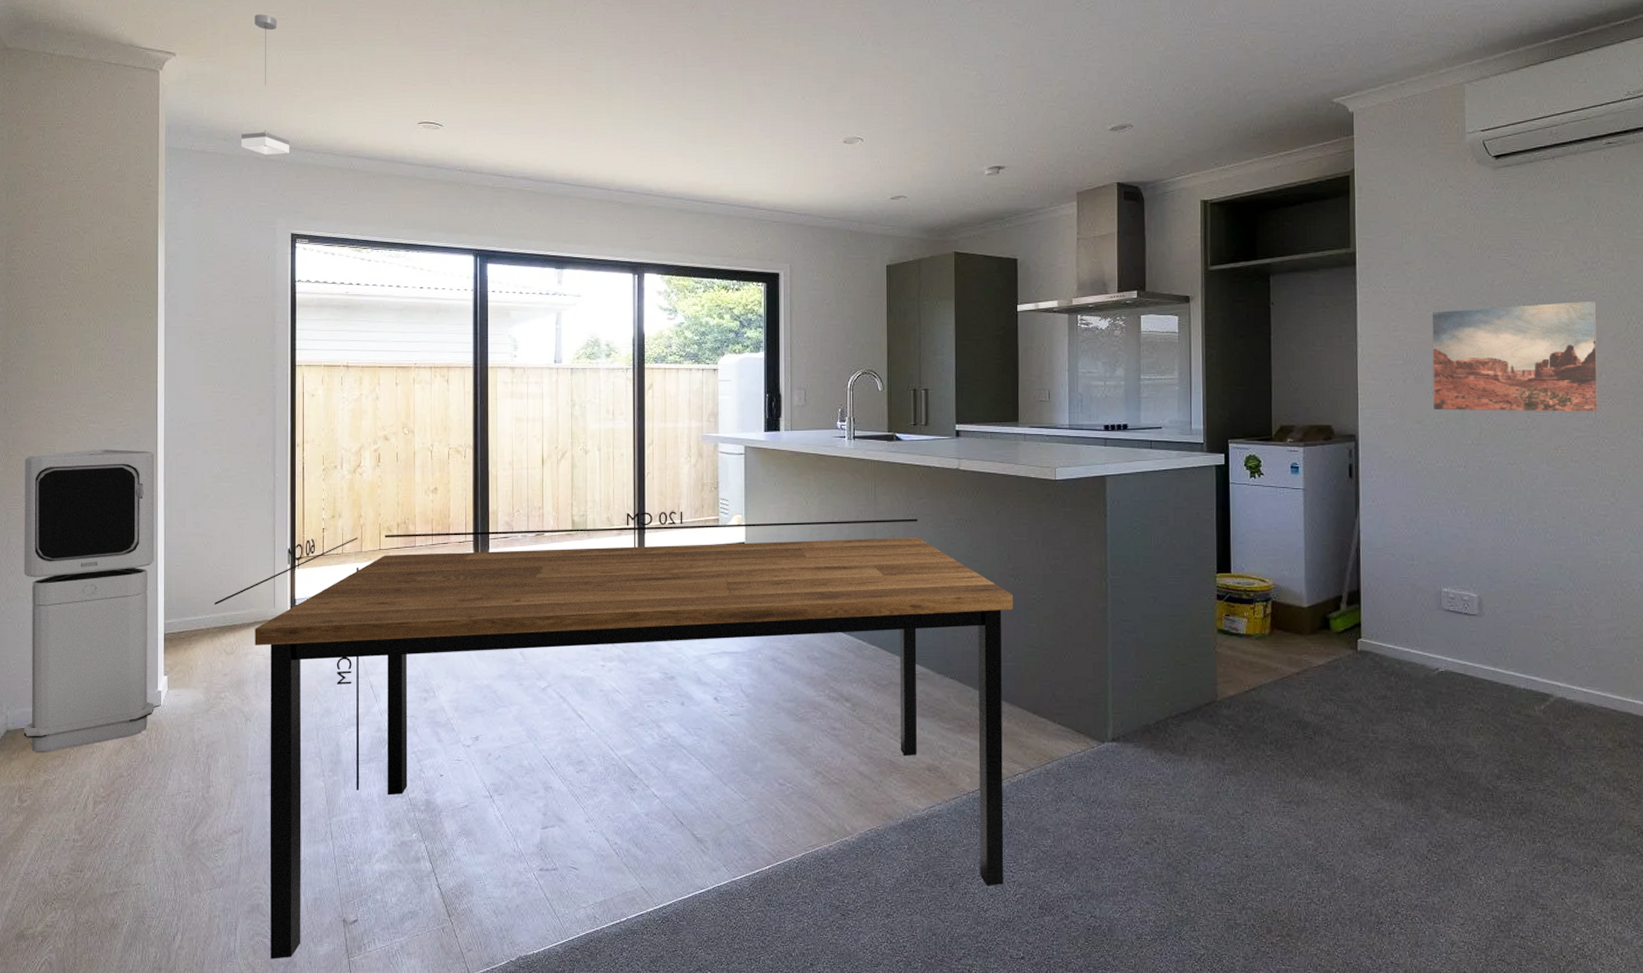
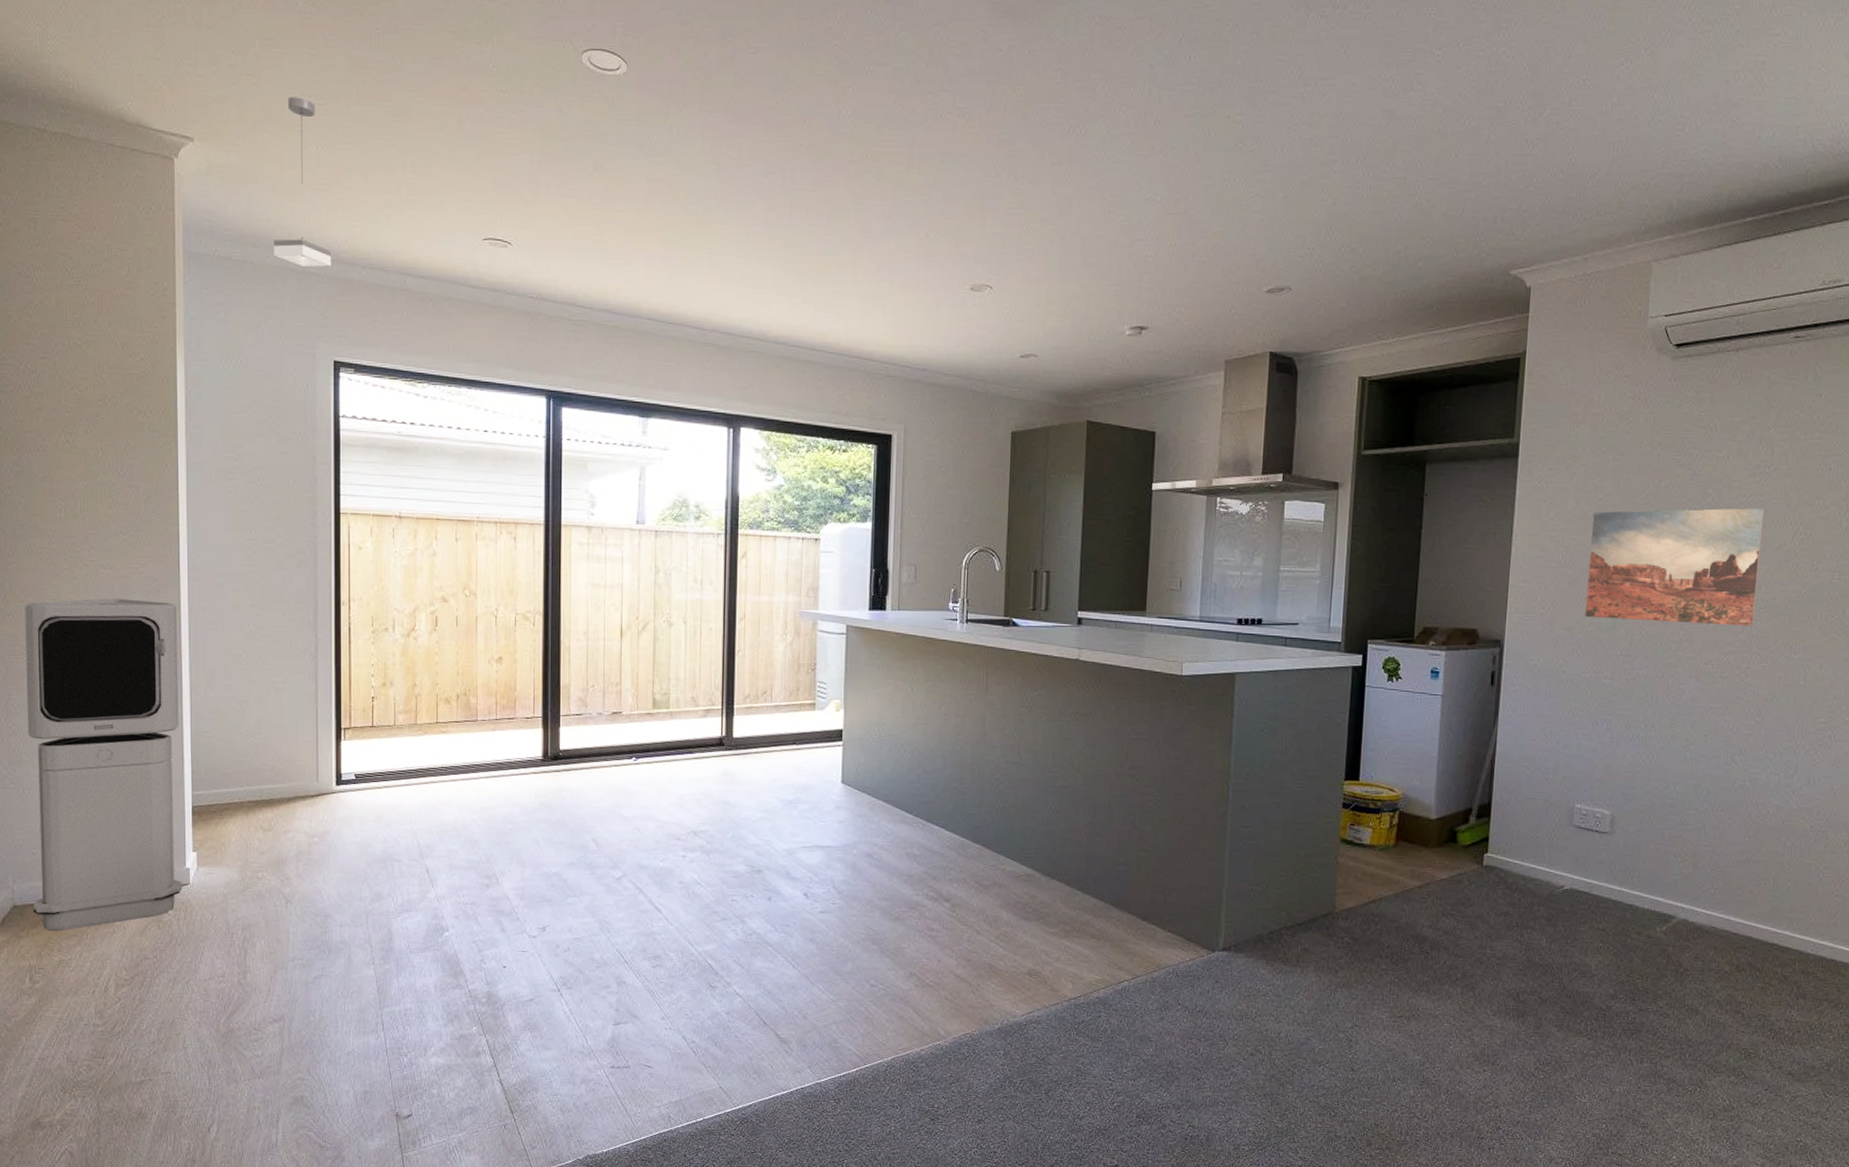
dining table: present [214,511,1013,959] -> none [249,692,1129,1153]

